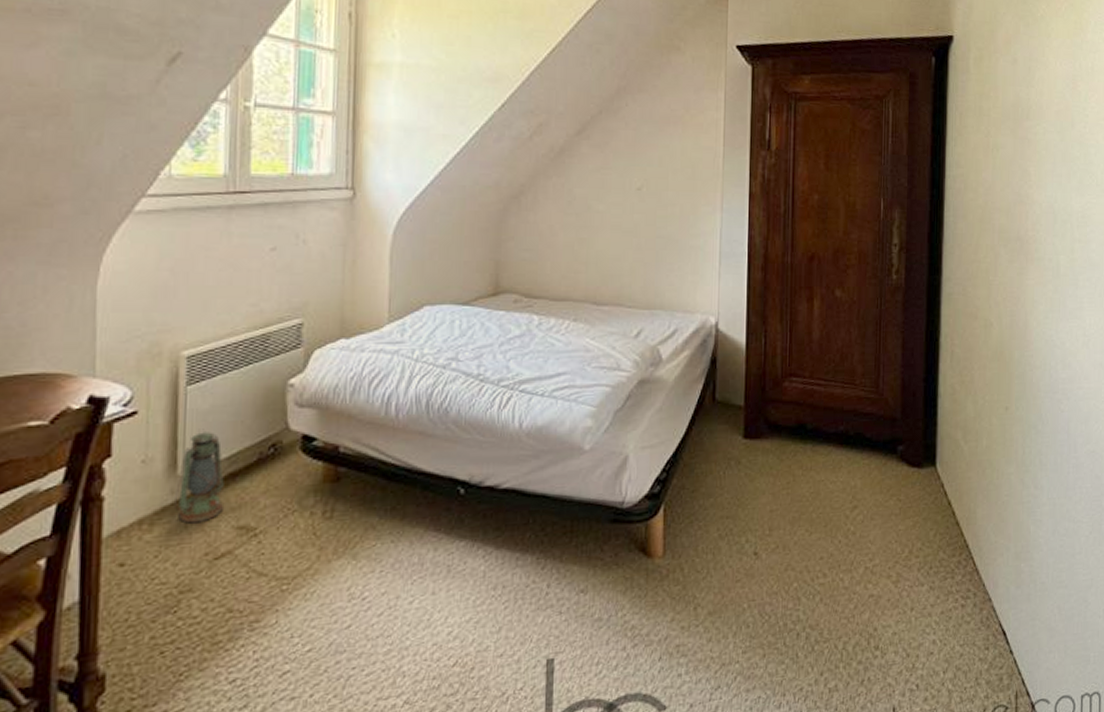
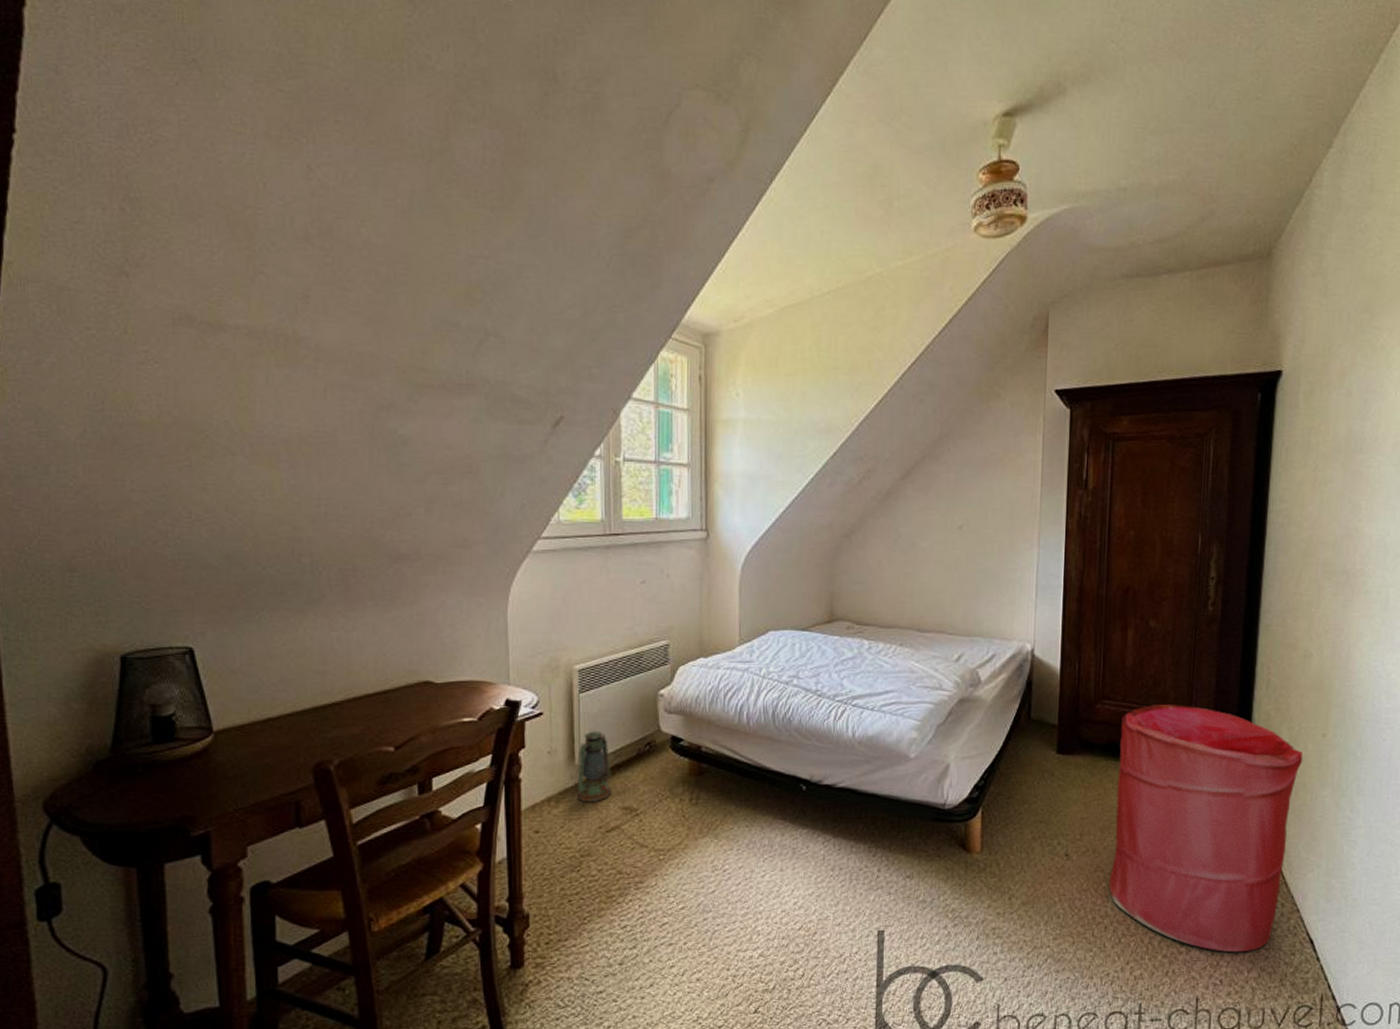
laundry hamper: none [800,380,988,652] -> present [1108,705,1303,953]

